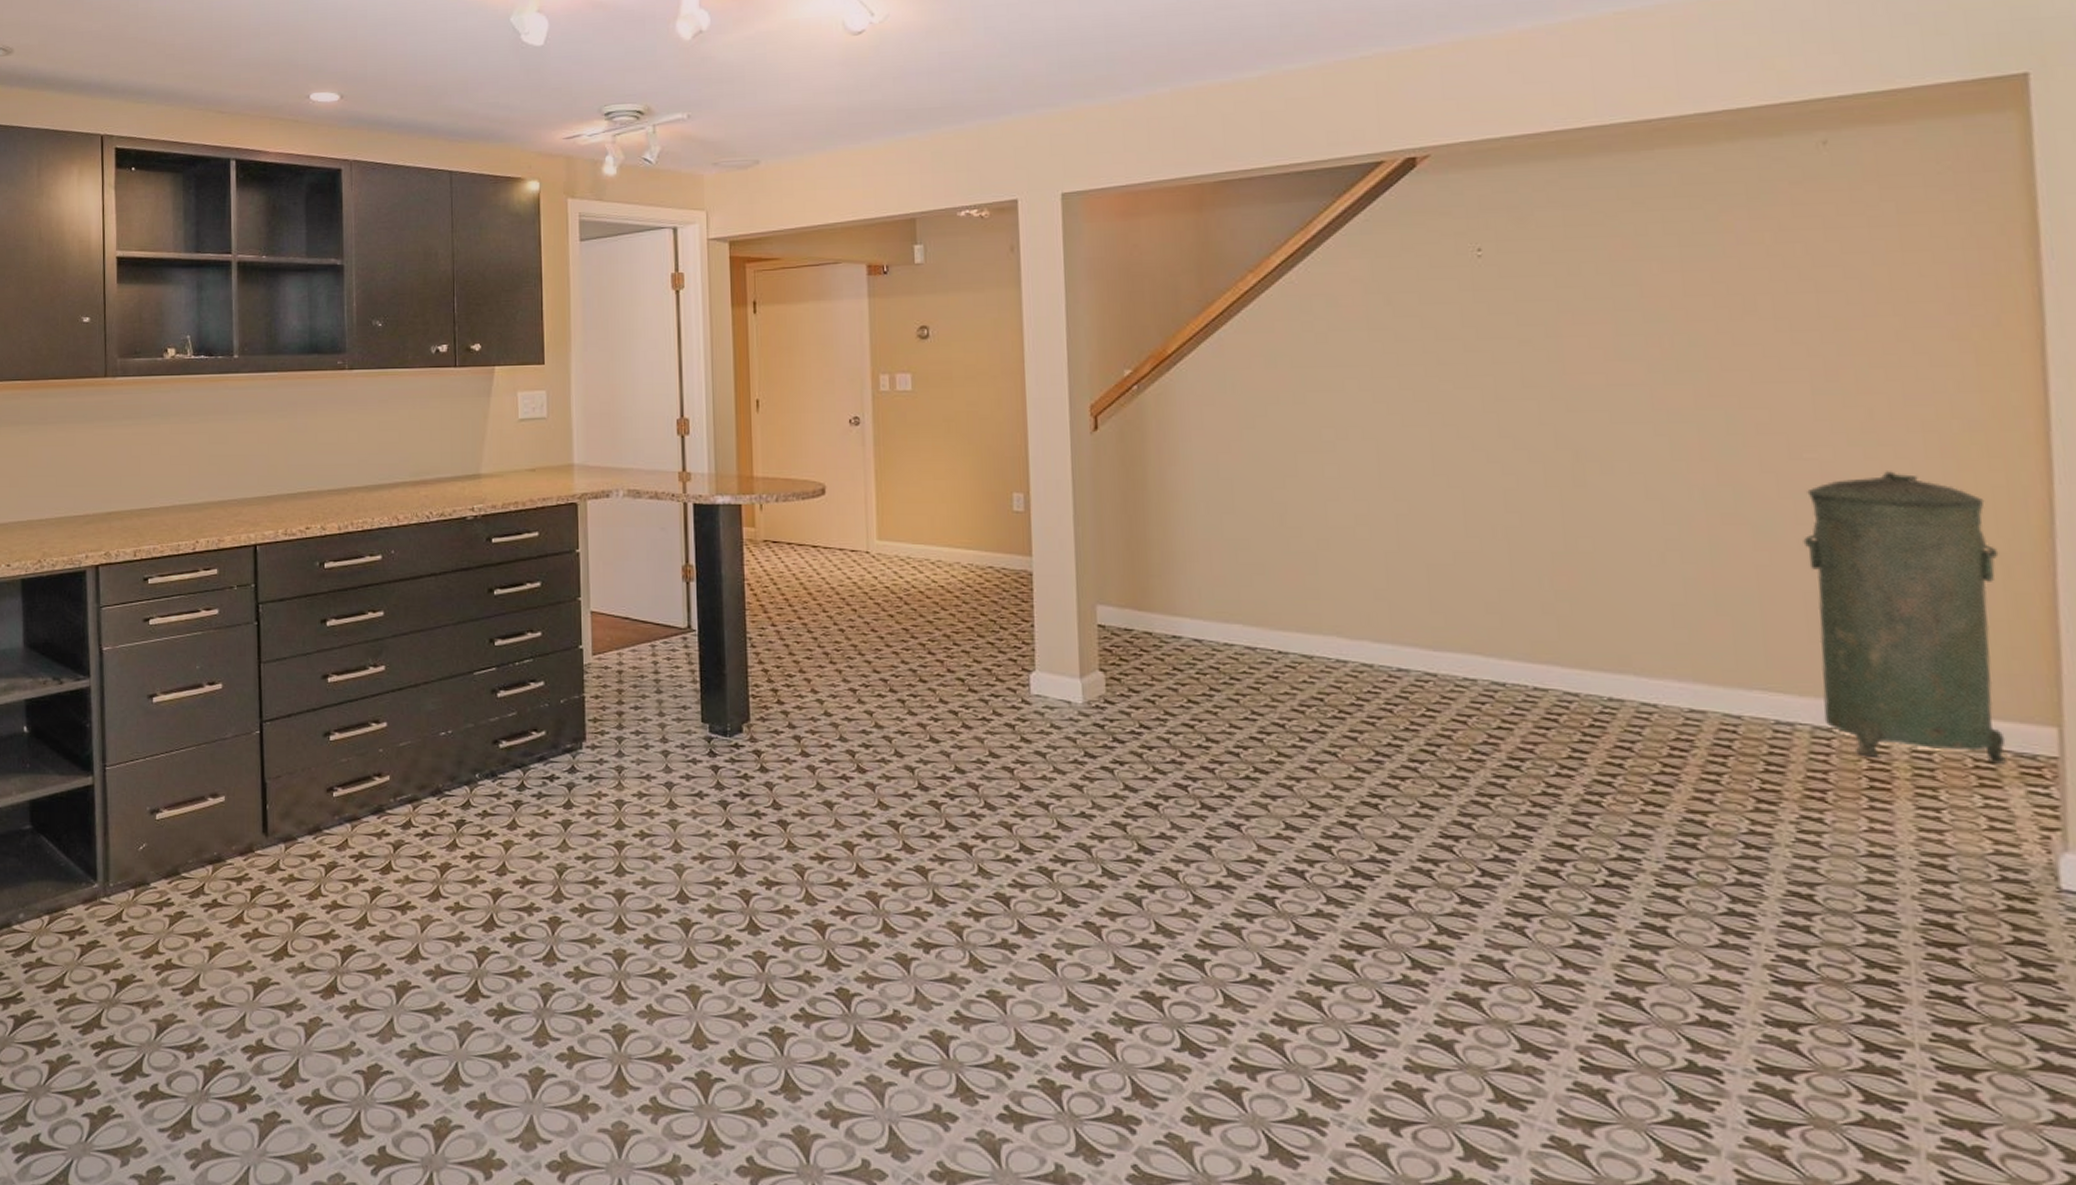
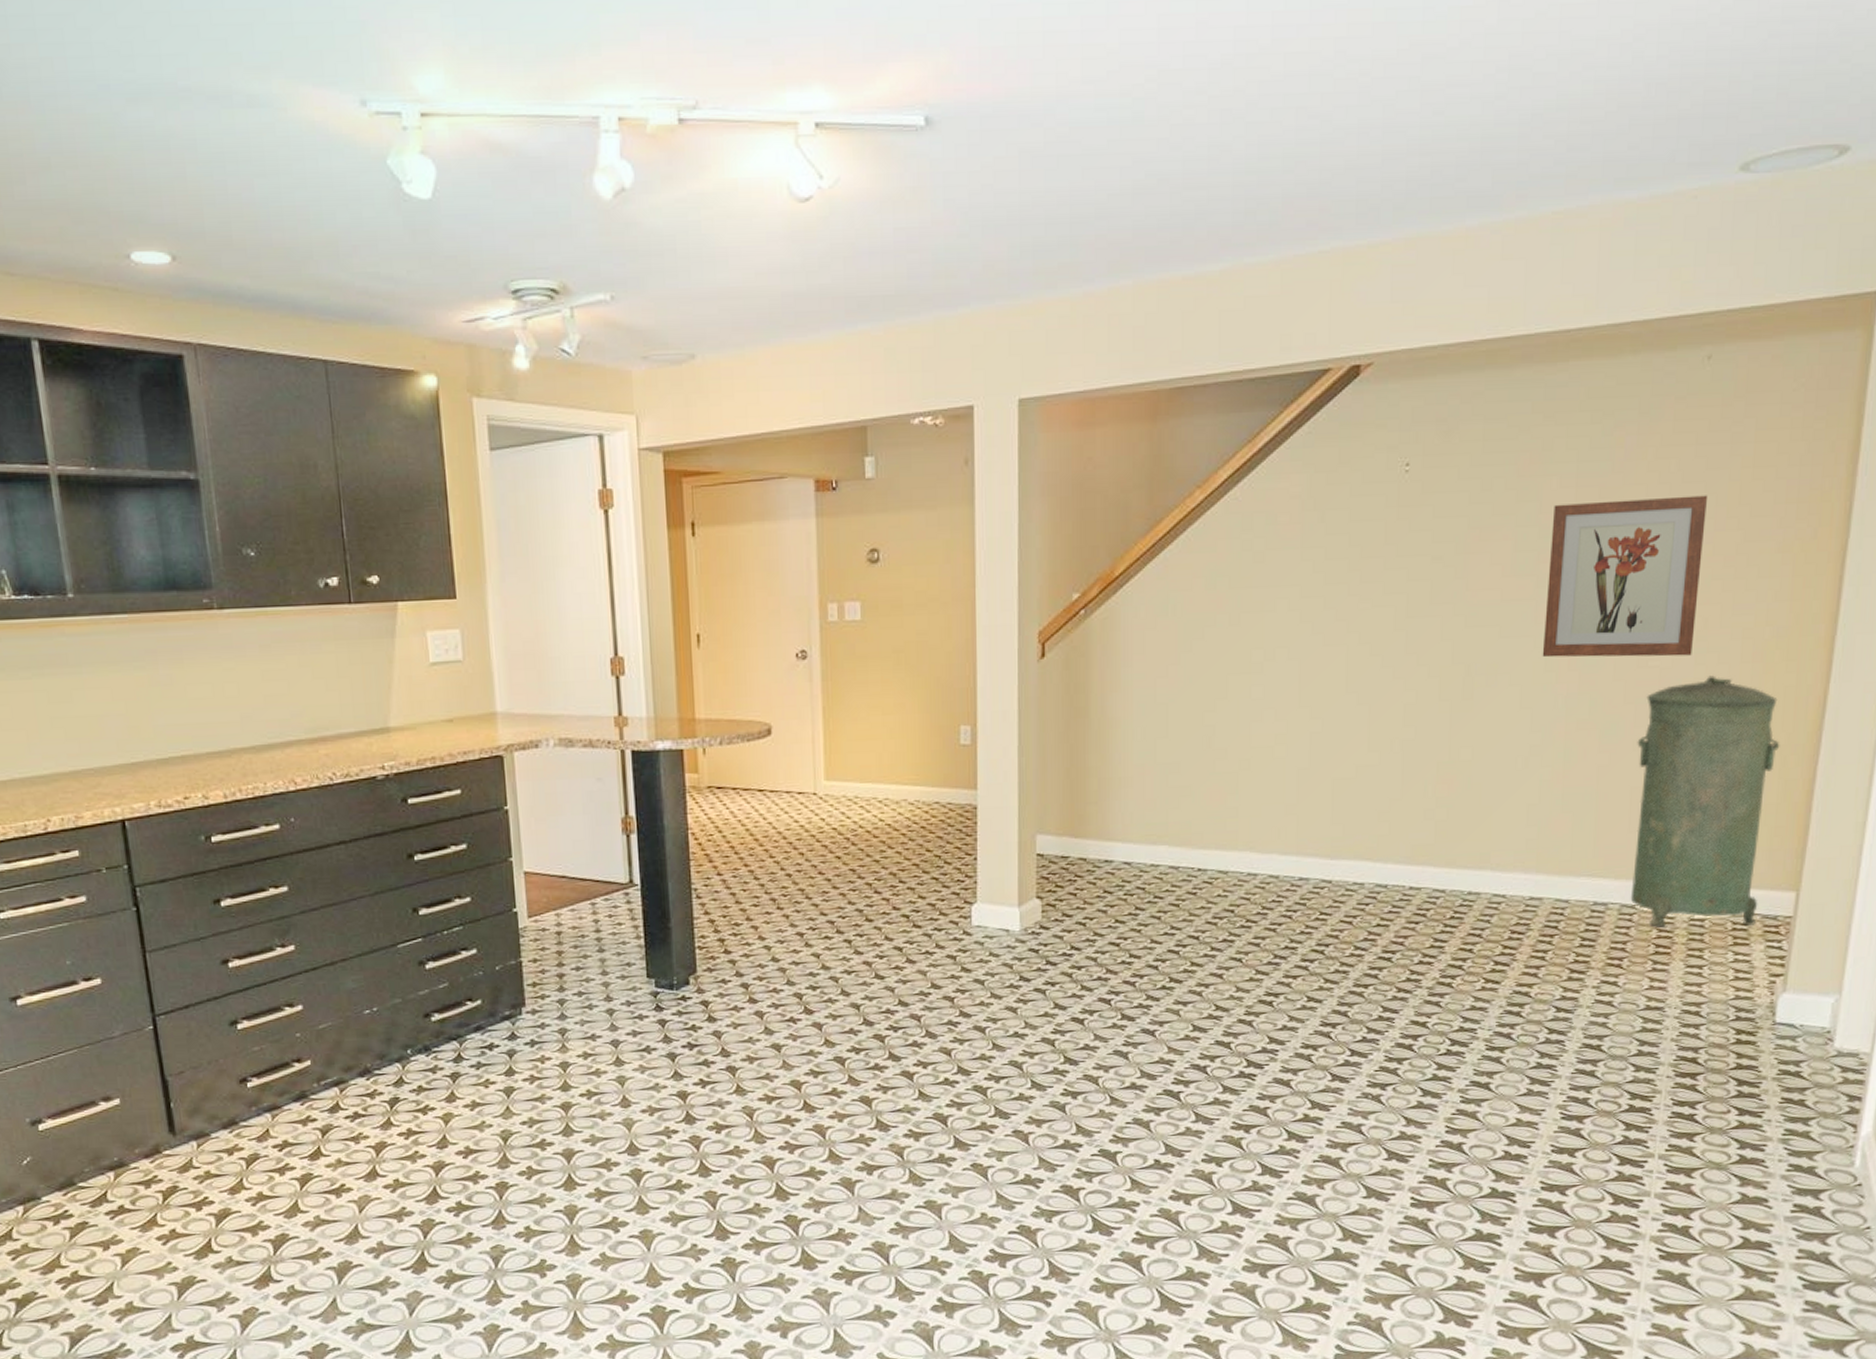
wall art: none [1658,280,1859,449] -> present [1542,495,1708,658]

